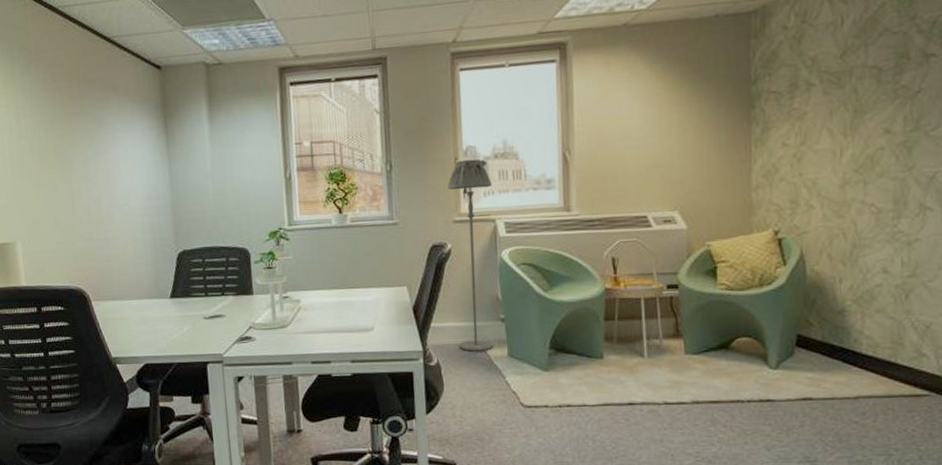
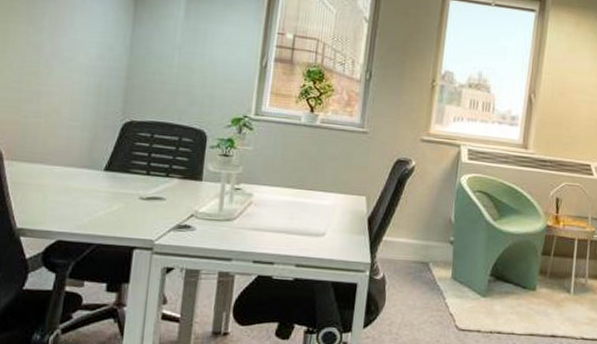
floor lamp: present [448,158,494,352] -> none [406,82,463,271]

